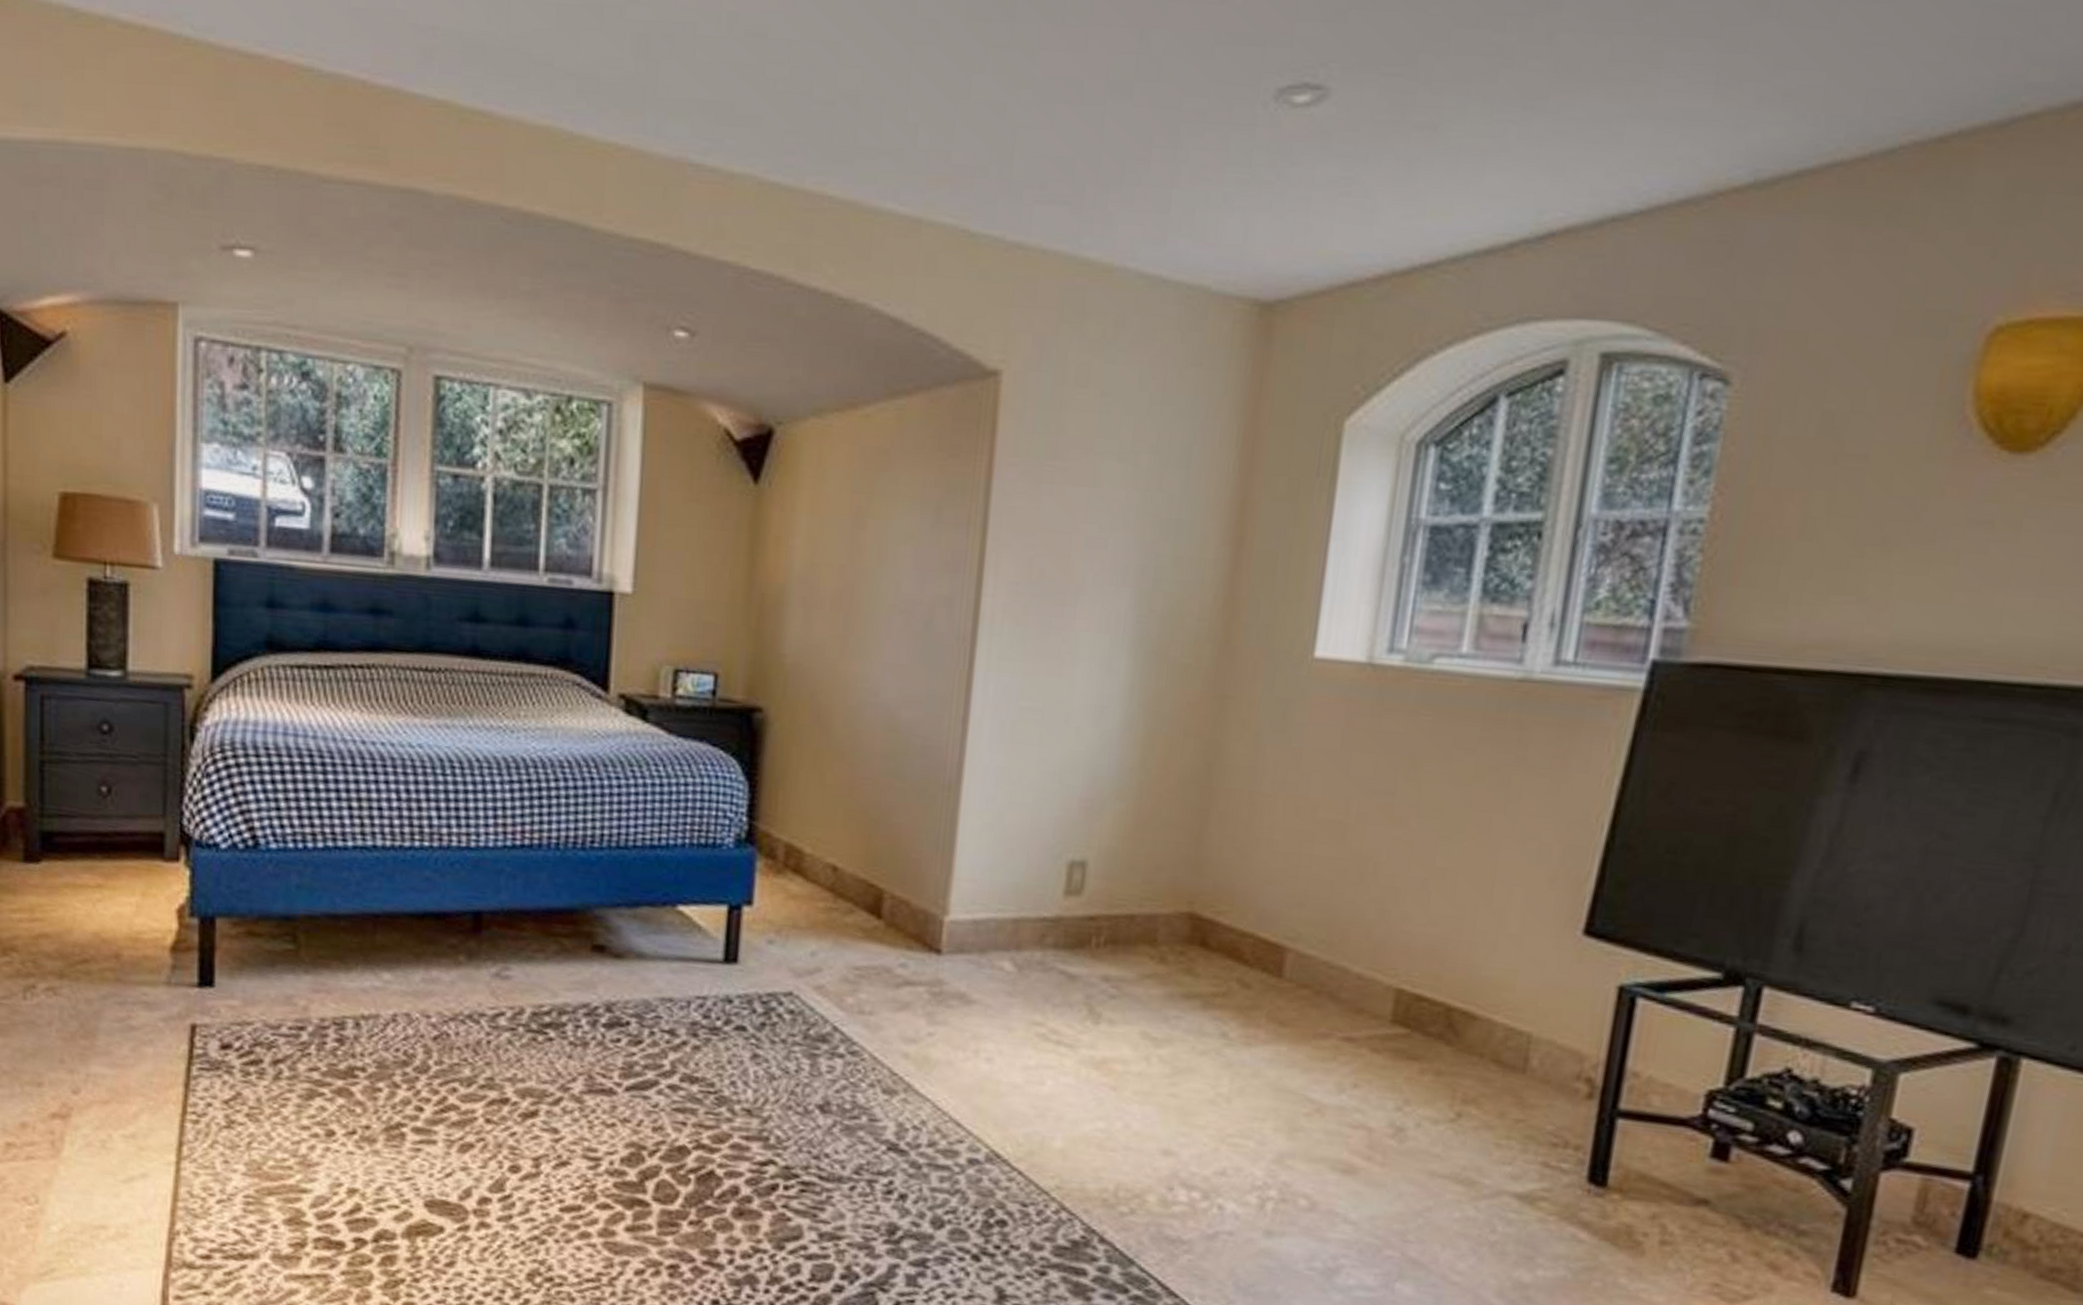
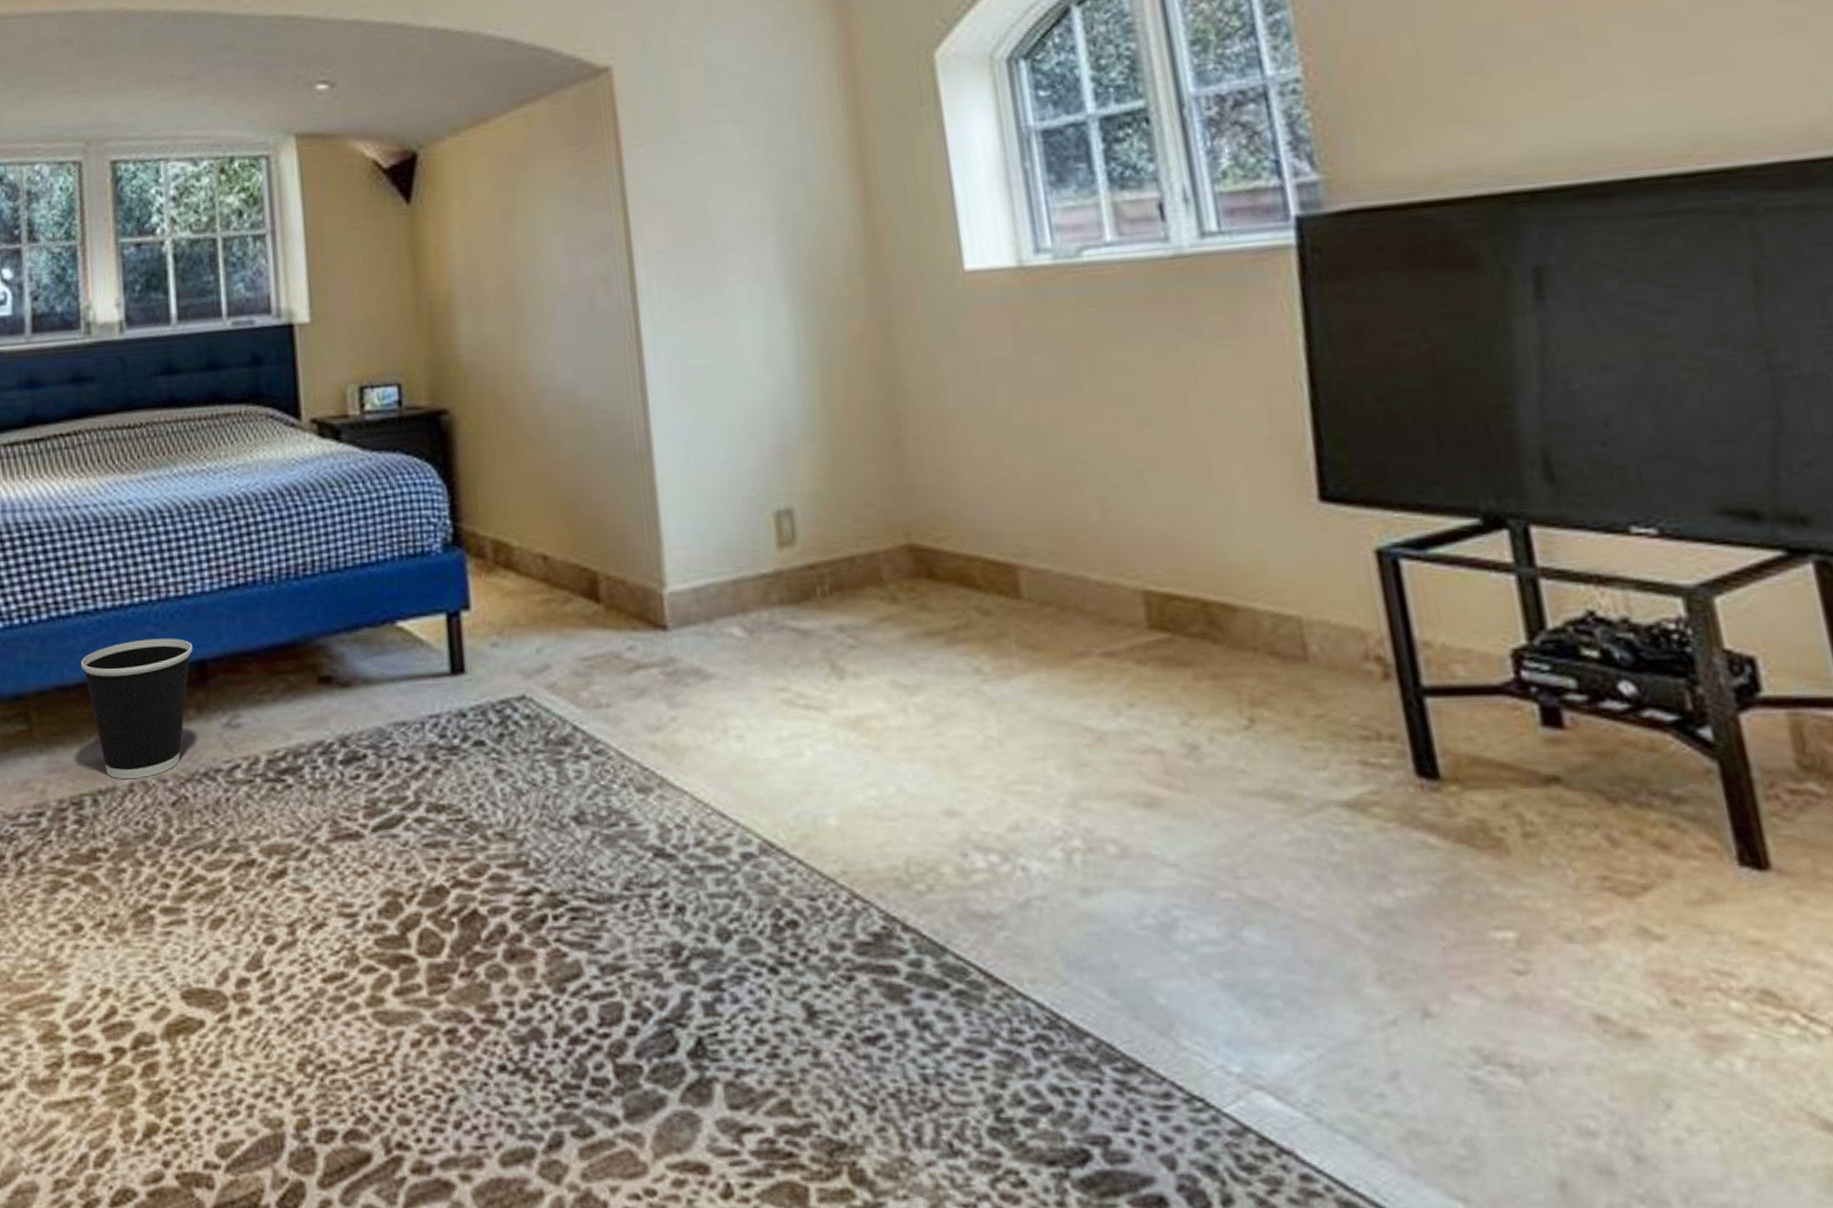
wastebasket: none [353,882,470,1011] -> present [80,638,193,780]

